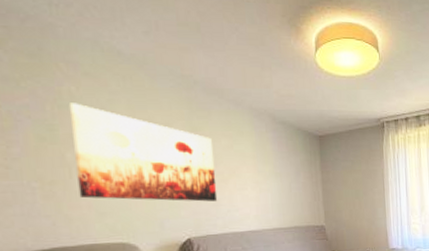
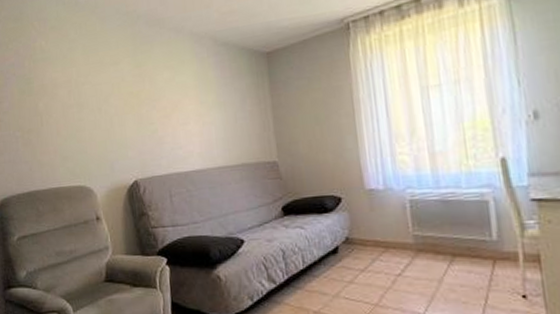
wall art: present [68,103,218,202] -> none [40,55,162,144]

